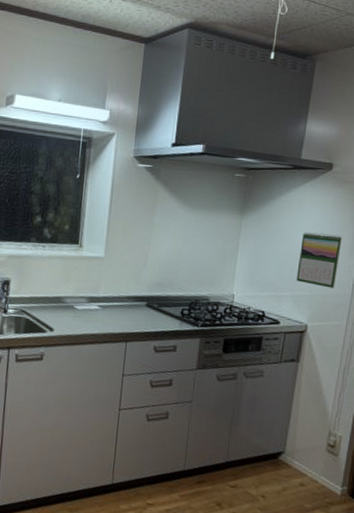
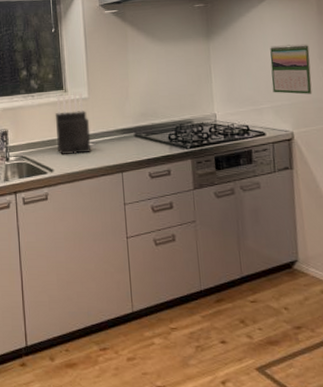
knife block: none [61,248,101,317] -> present [55,93,92,155]

